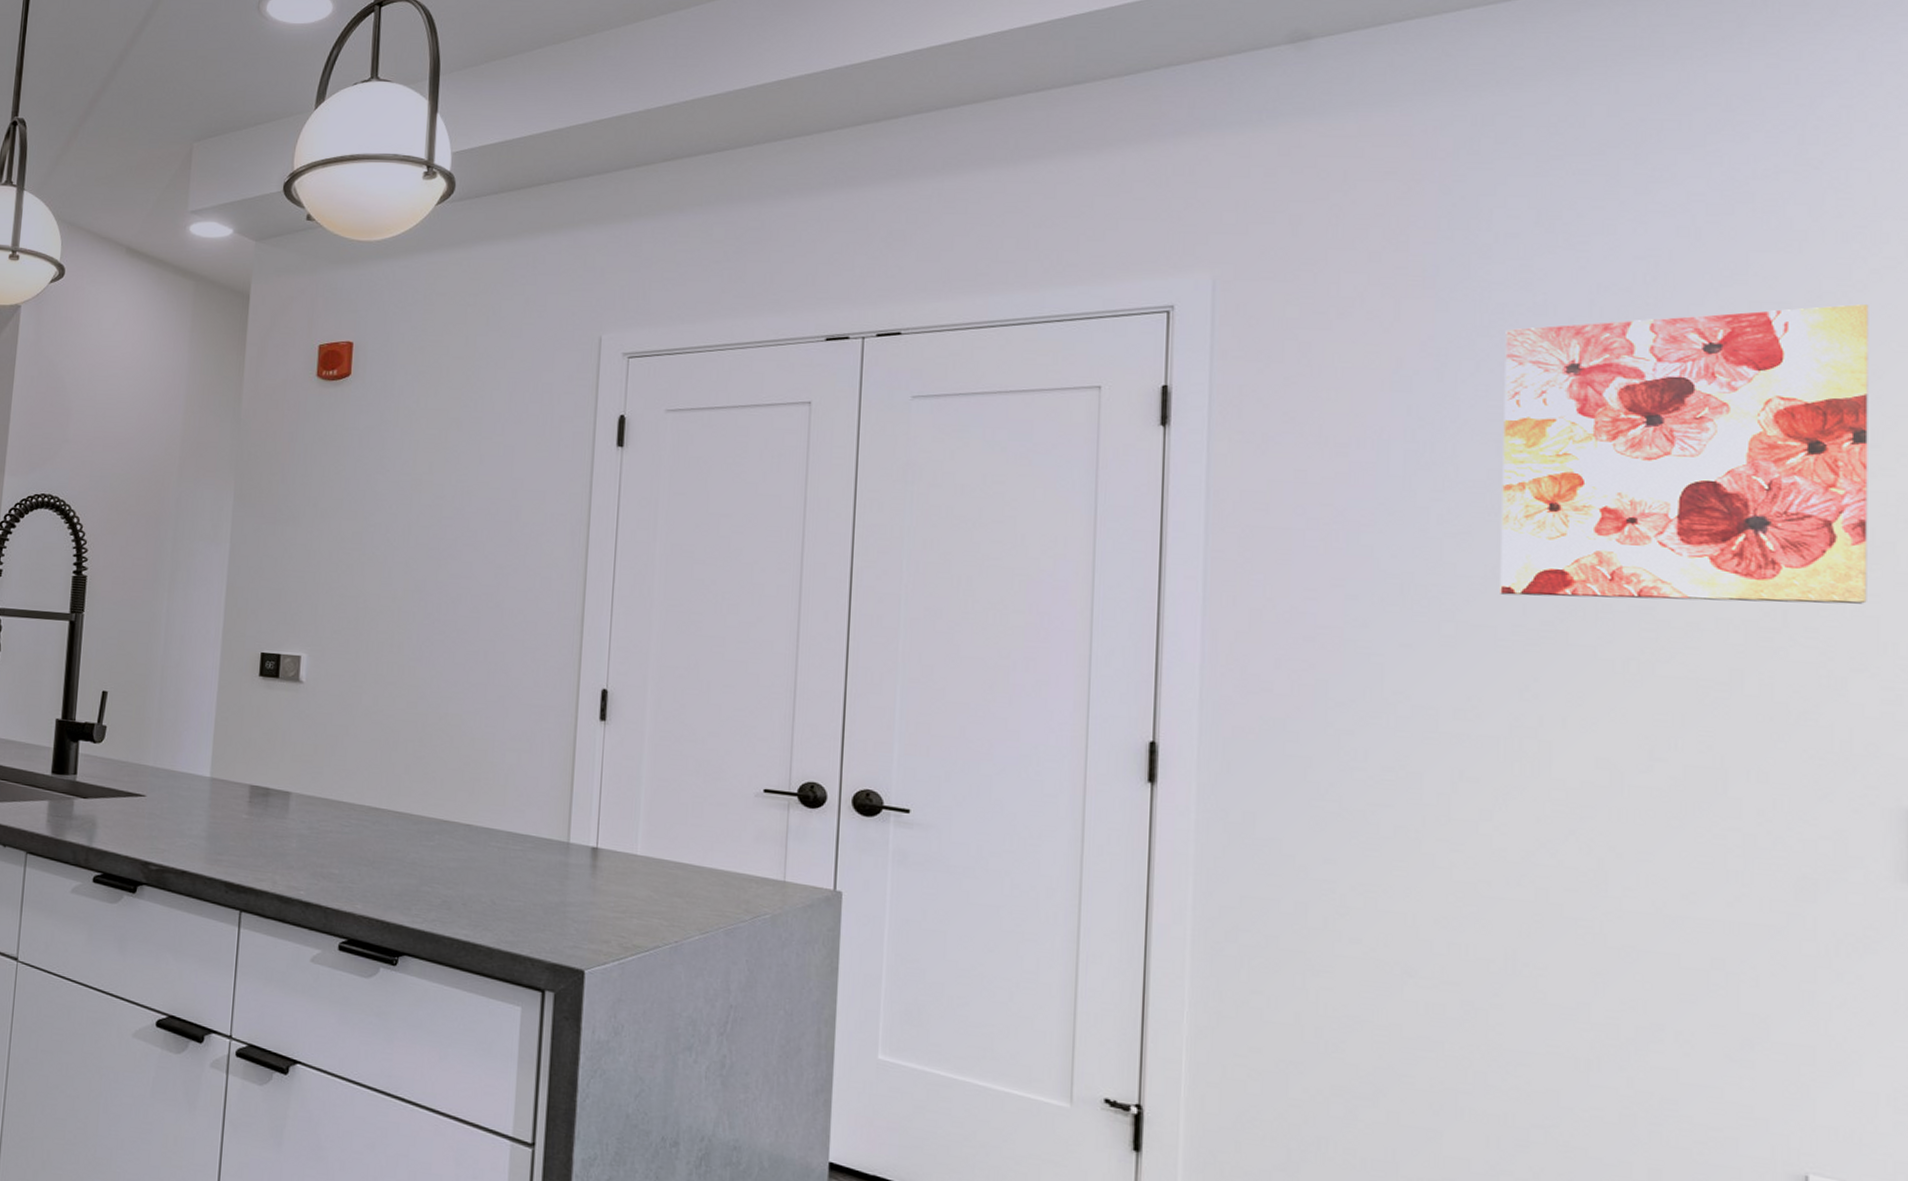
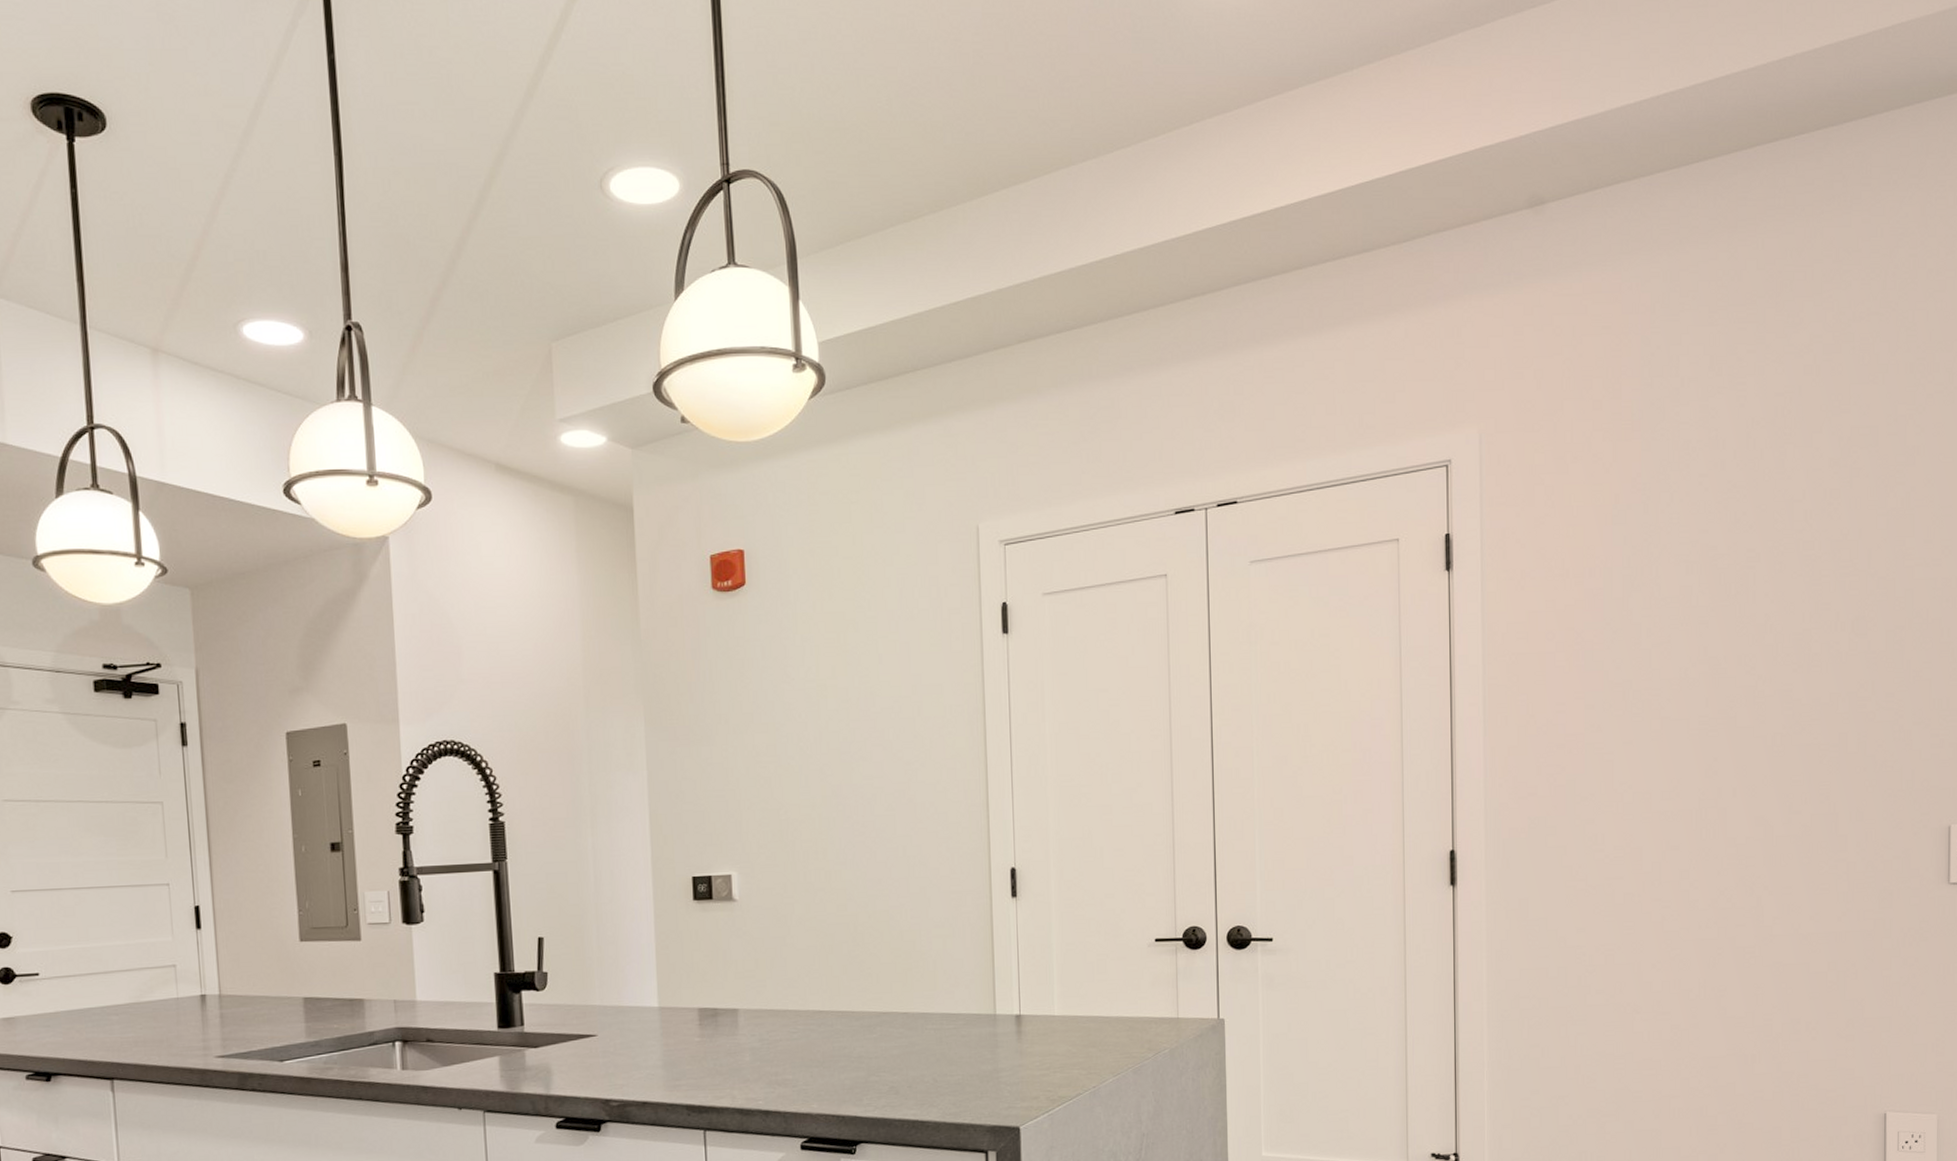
wall art: present [1500,304,1869,604] -> none [1690,425,1926,692]

